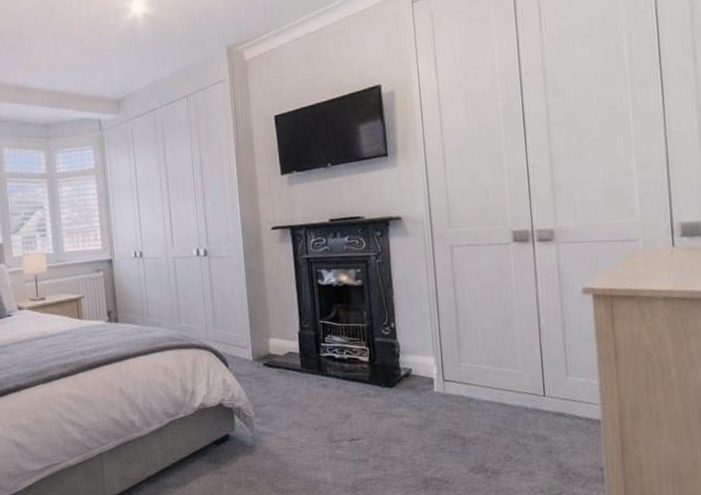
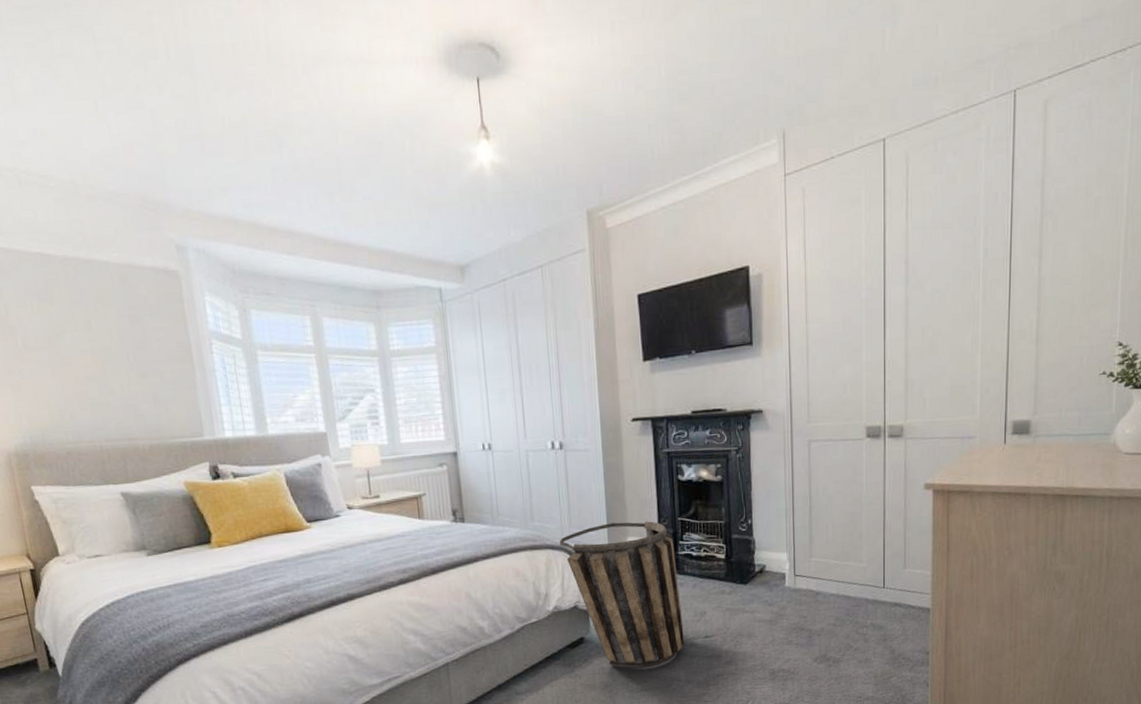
basket: none [205,323,331,469] -> present [560,521,685,669]

